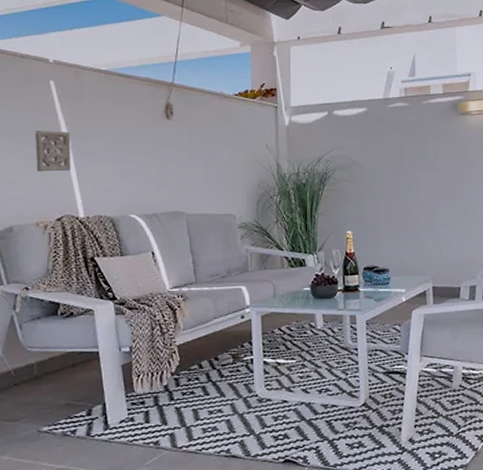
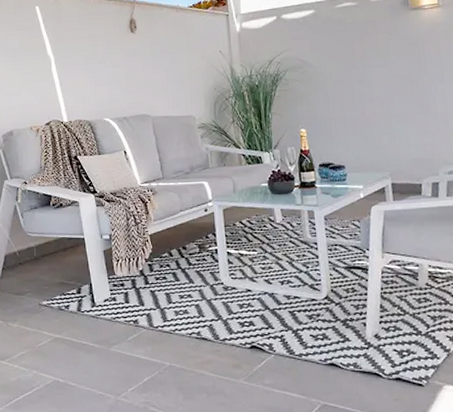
wall ornament: present [35,130,71,172] -> none [26,48,55,84]

